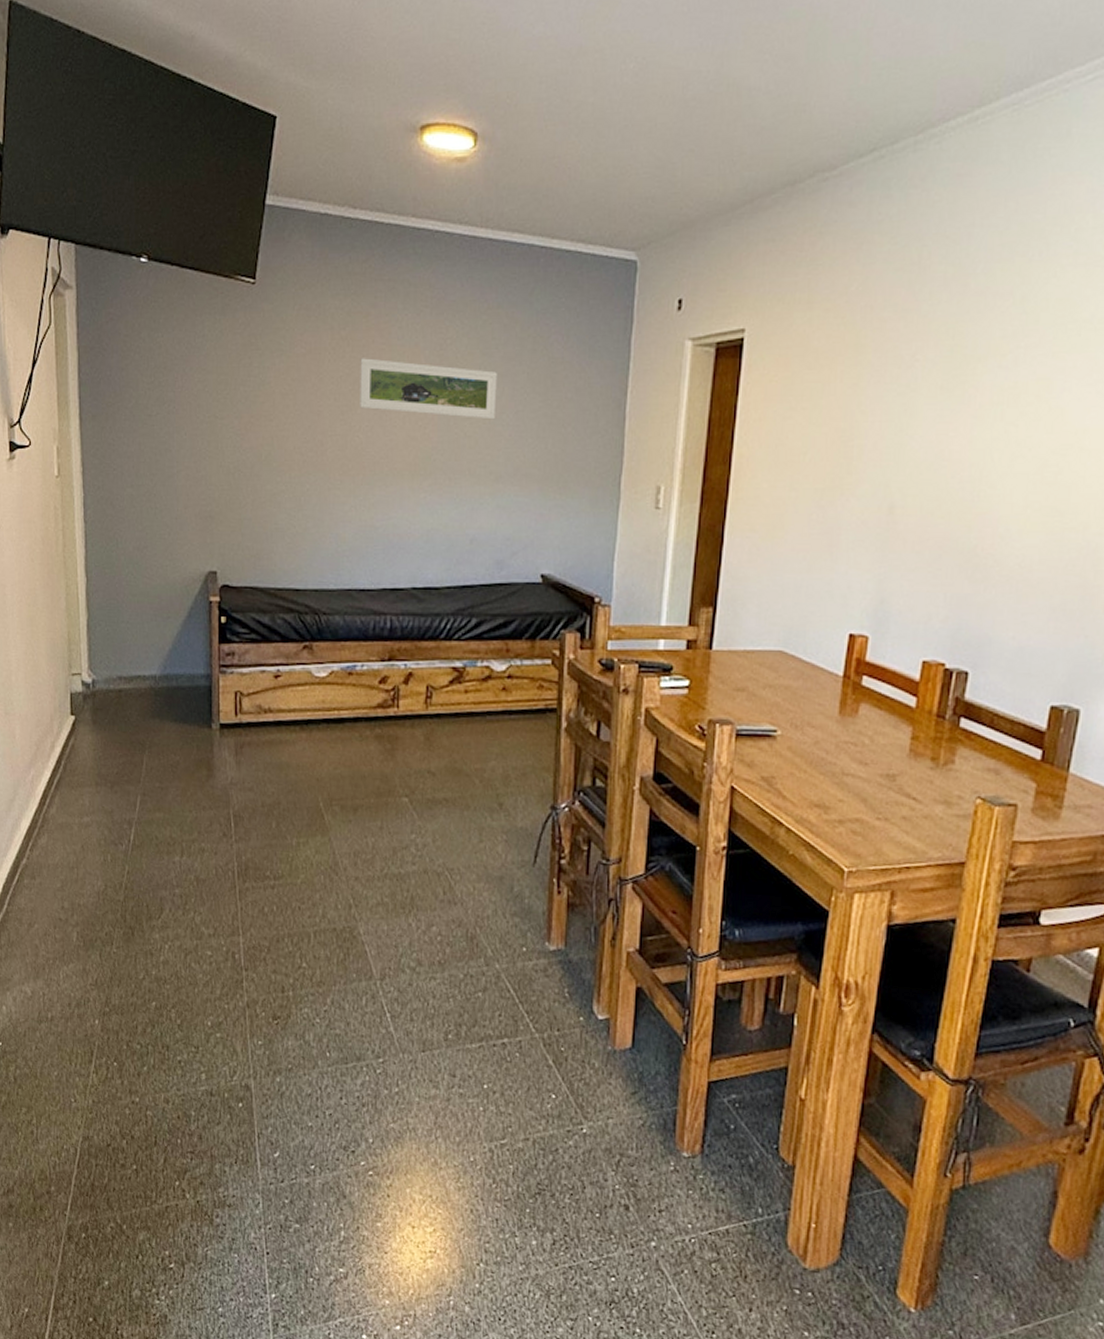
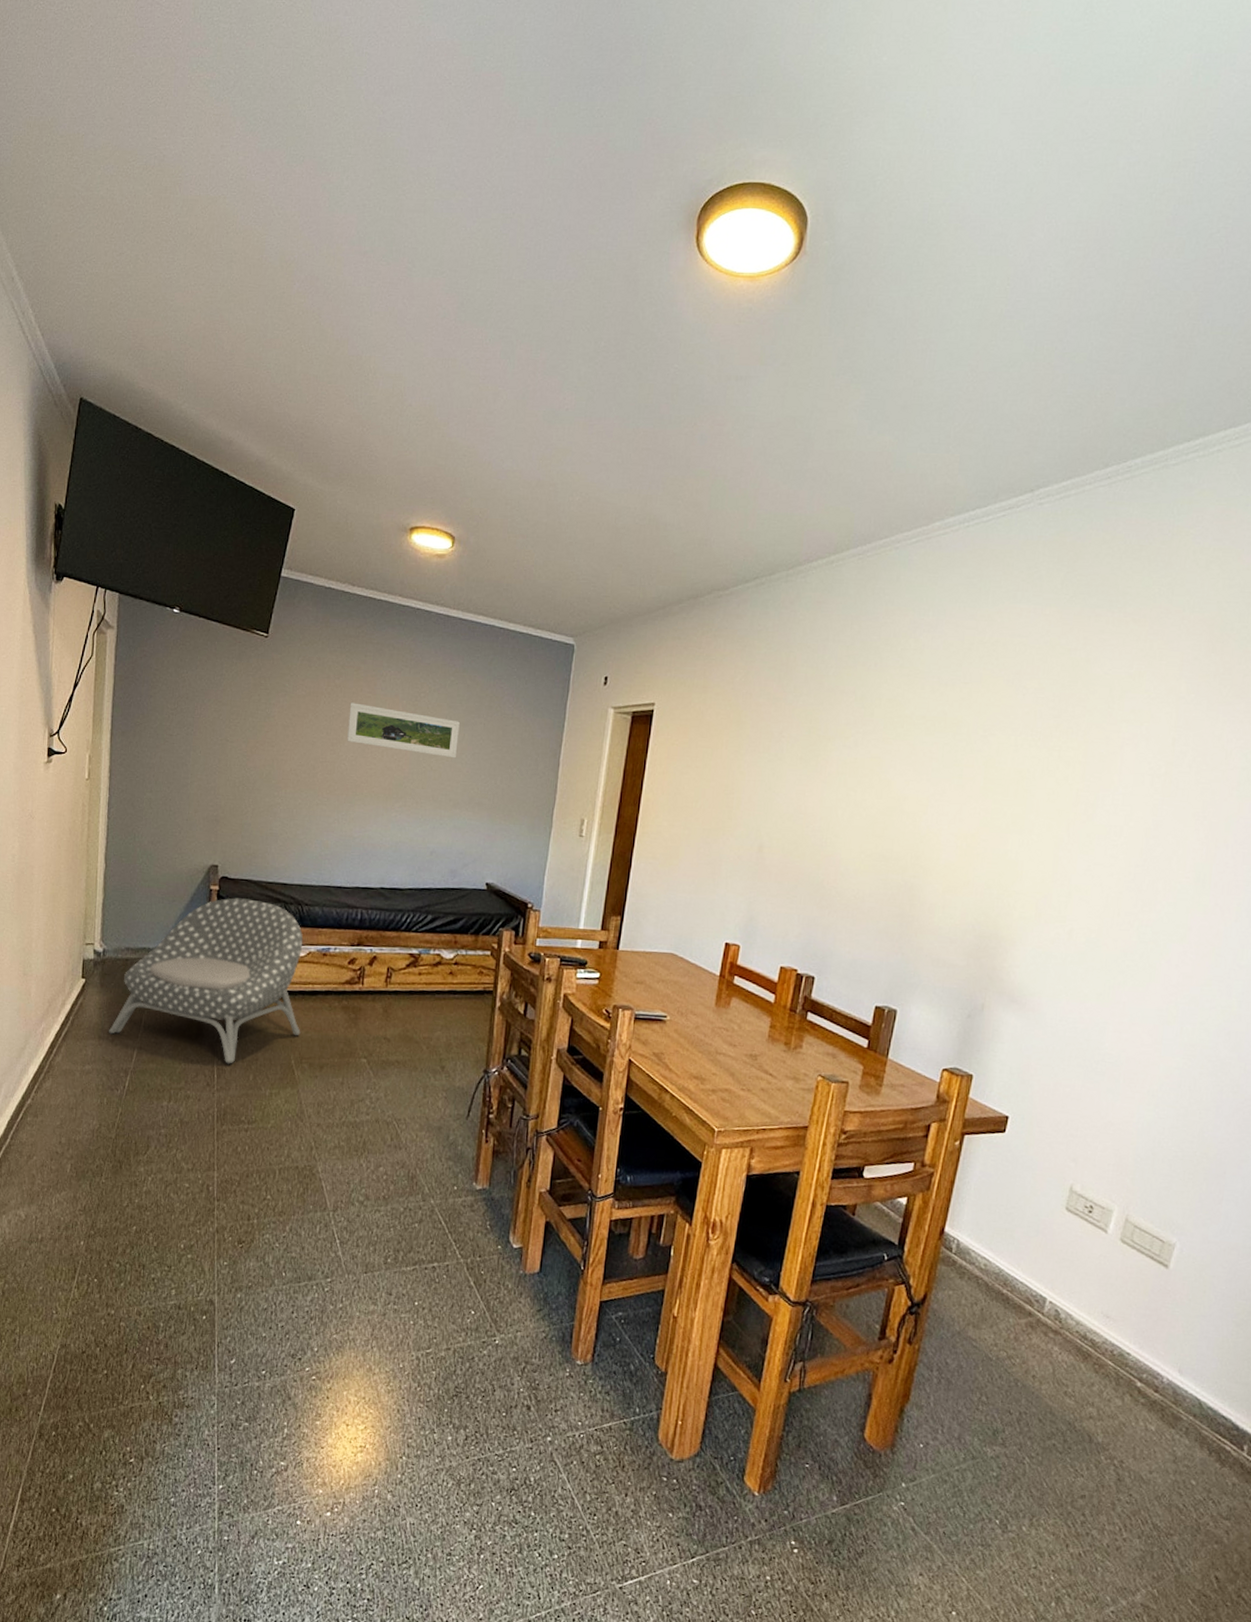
armchair: none [106,610,328,810] -> present [109,897,303,1064]

